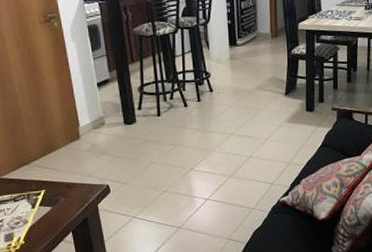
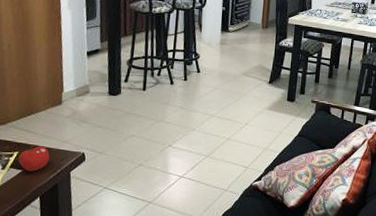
fruit: none [46,181,76,208] -> present [18,144,50,171]

